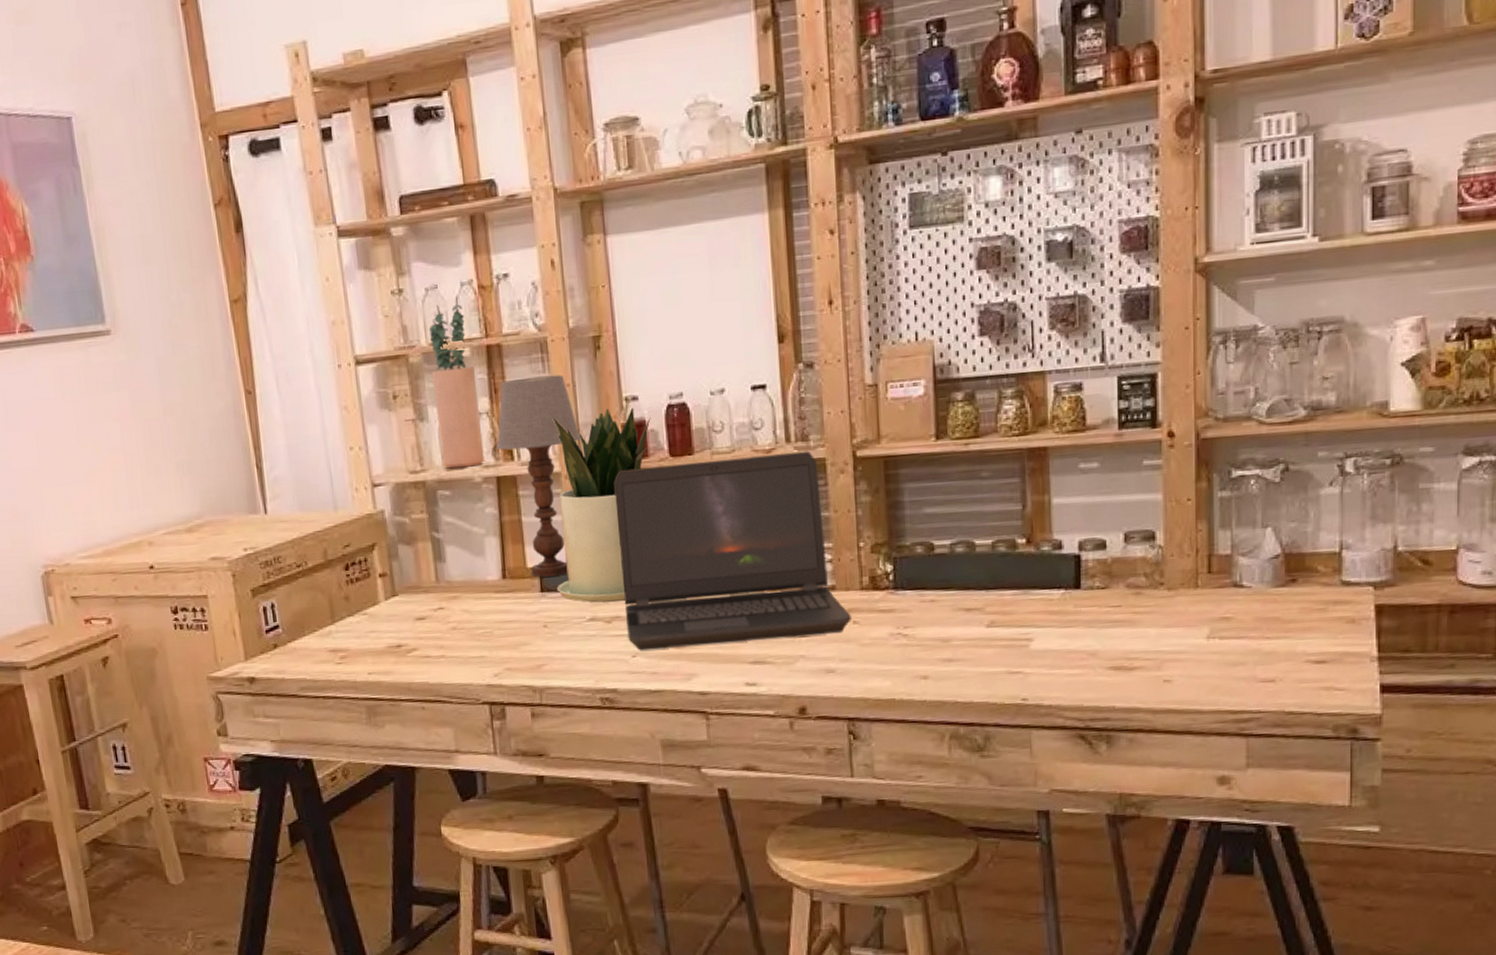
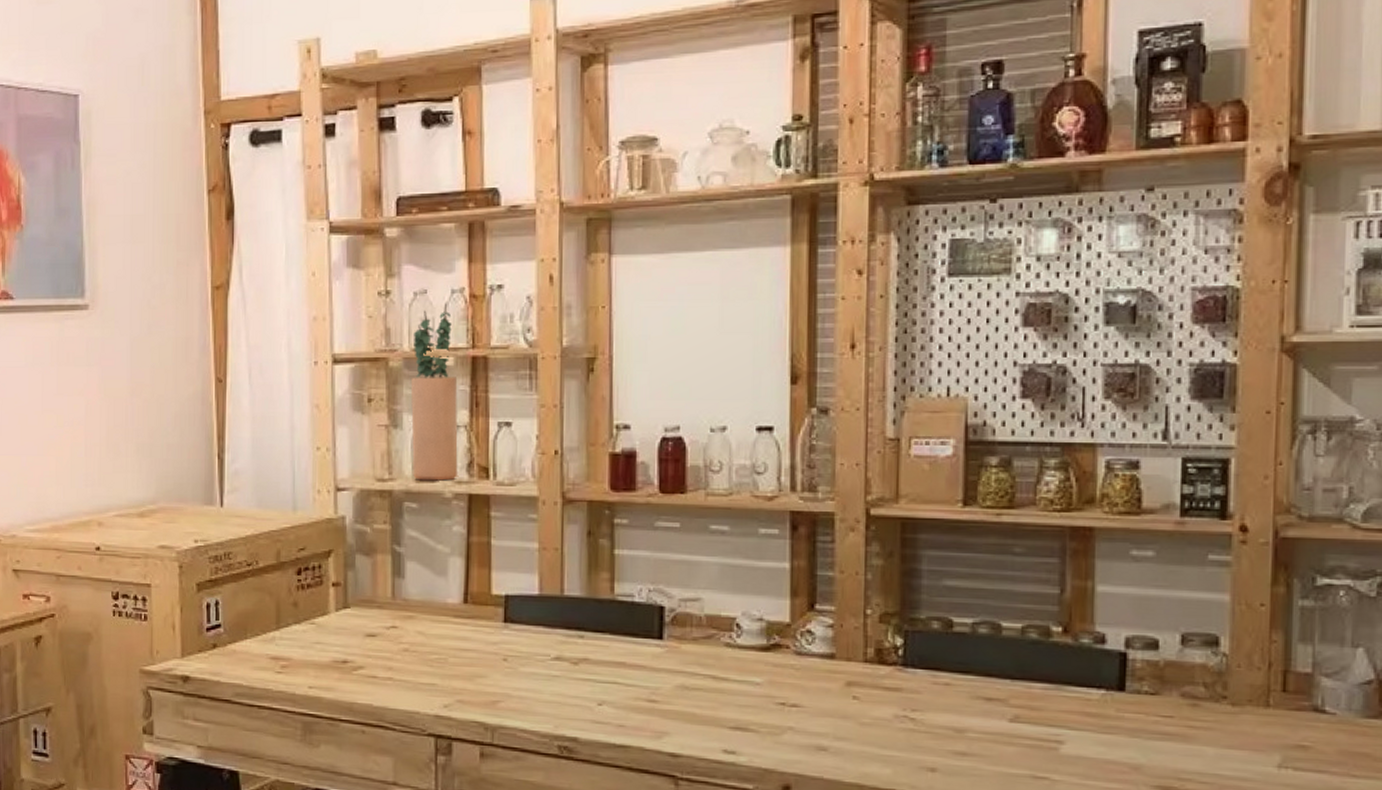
table lamp: present [496,374,582,578] -> none [472,394,564,607]
planter: present [552,408,651,603] -> none [521,435,642,642]
laptop computer: present [614,451,851,650] -> none [594,501,851,707]

